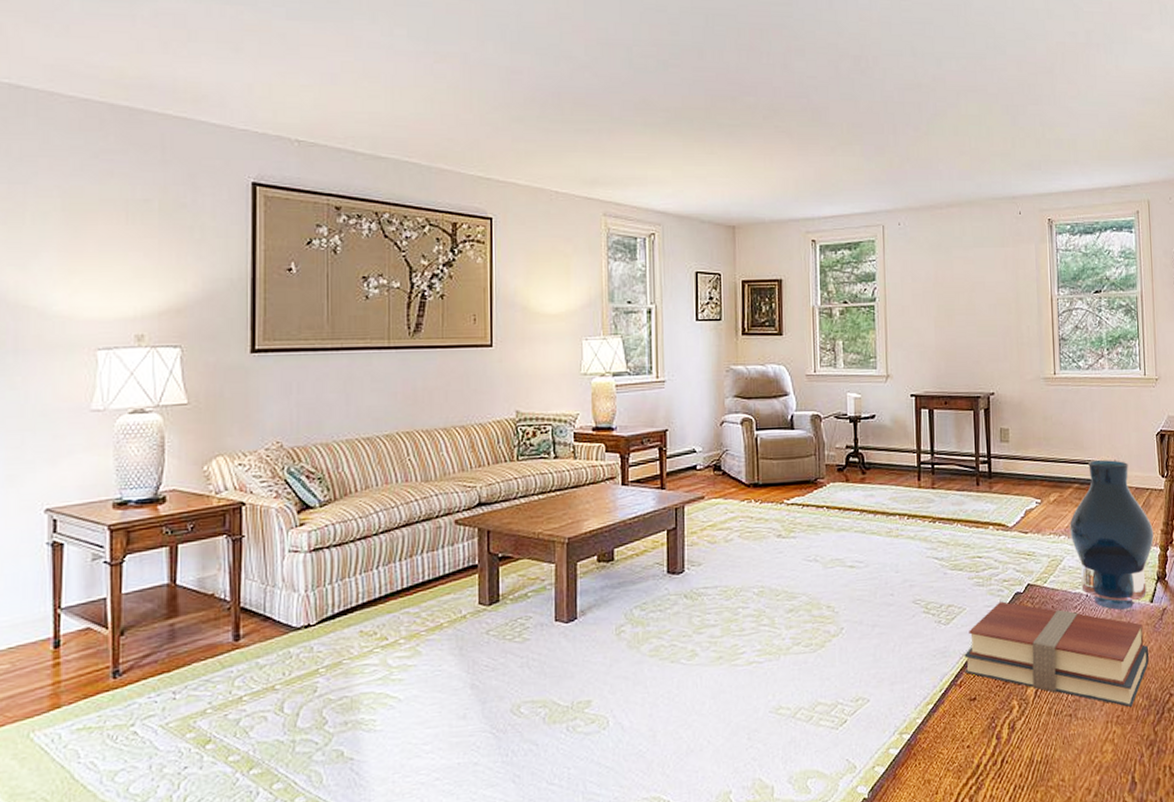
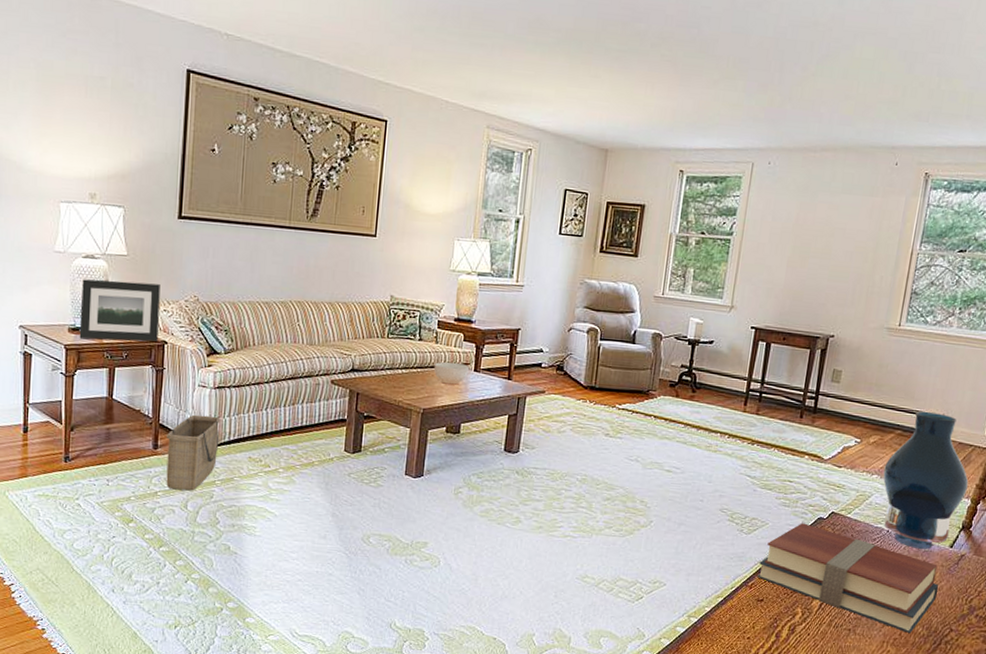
picture frame: none [128,434,233,515] -> present [79,279,160,342]
basket: none [251,586,321,690] -> present [166,414,221,491]
bowl: none [574,478,617,505] -> present [433,361,470,385]

